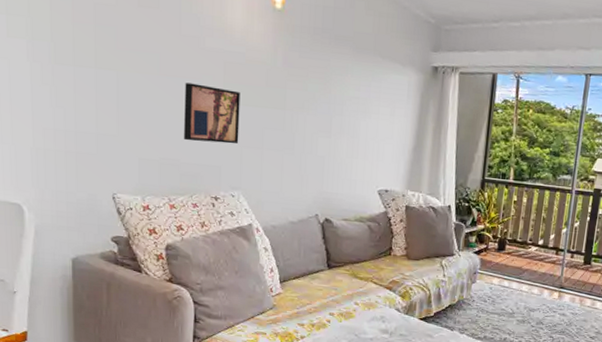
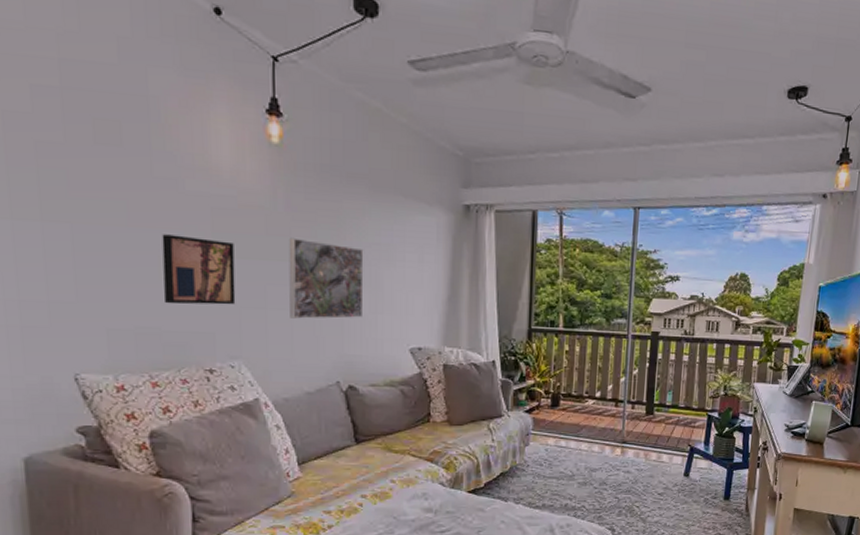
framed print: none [281,89,345,161] -> present [288,237,364,319]

